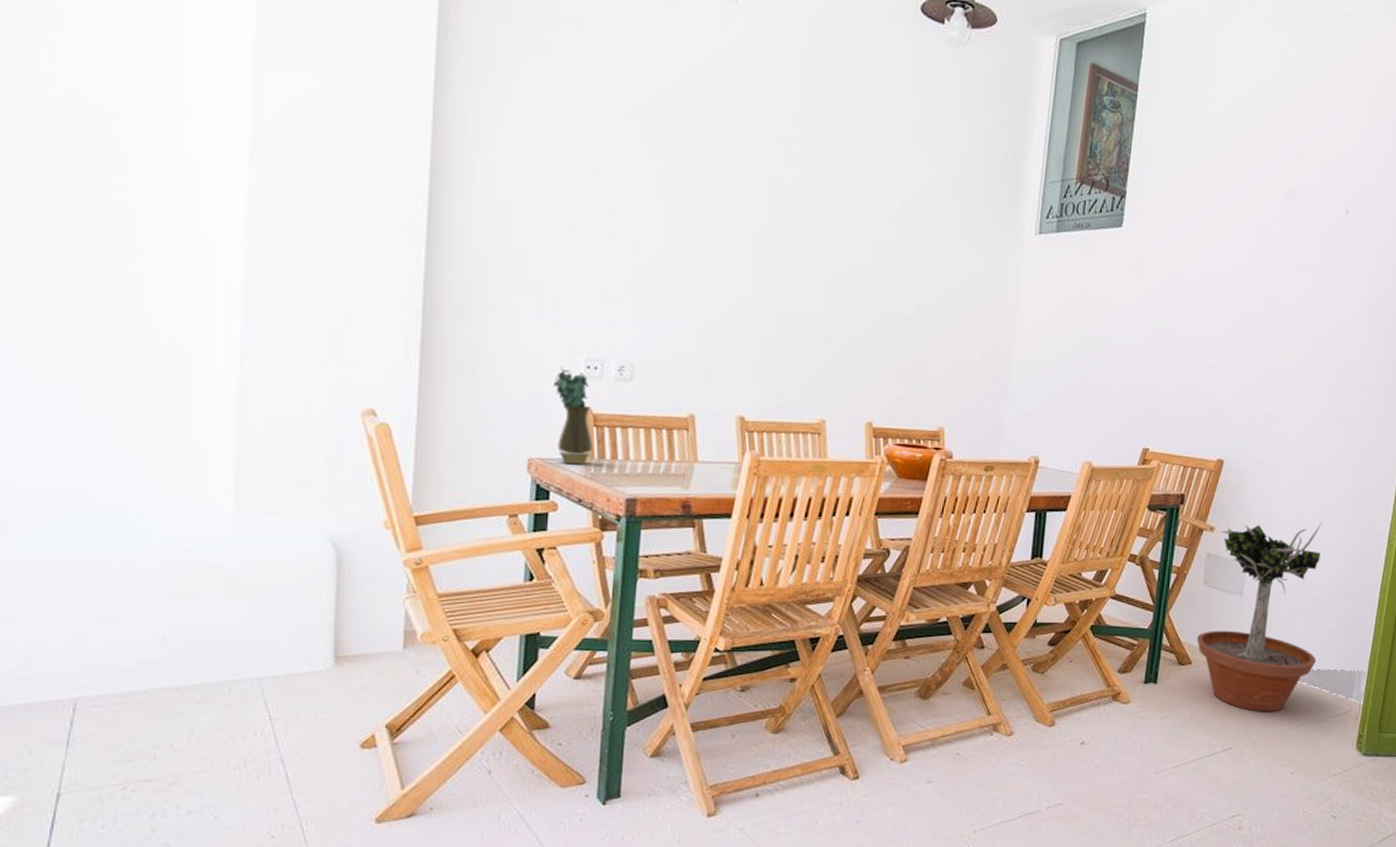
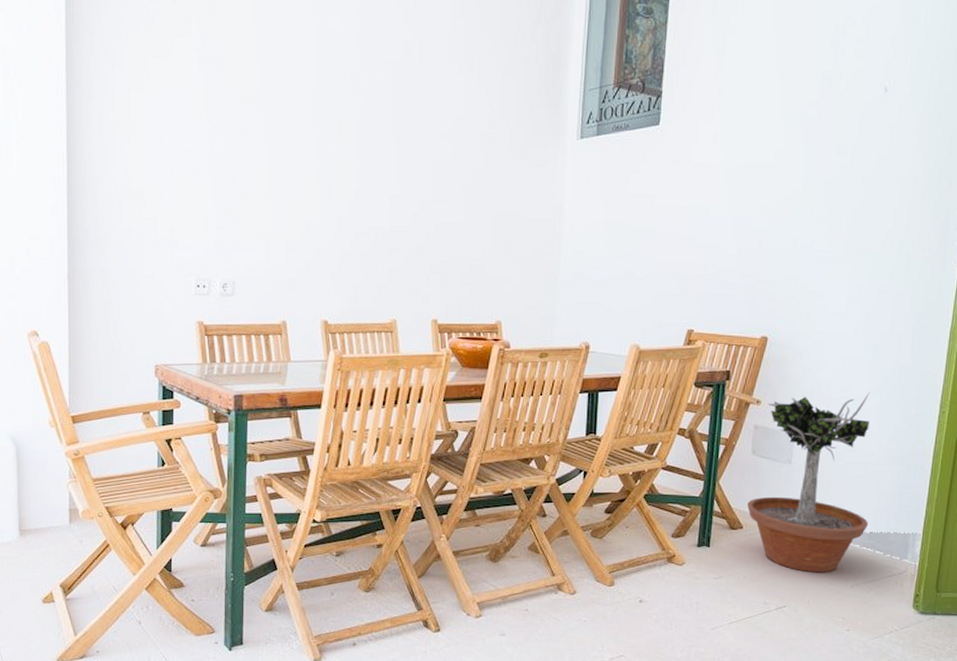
vase: present [553,366,593,465] -> none [172,287,205,369]

